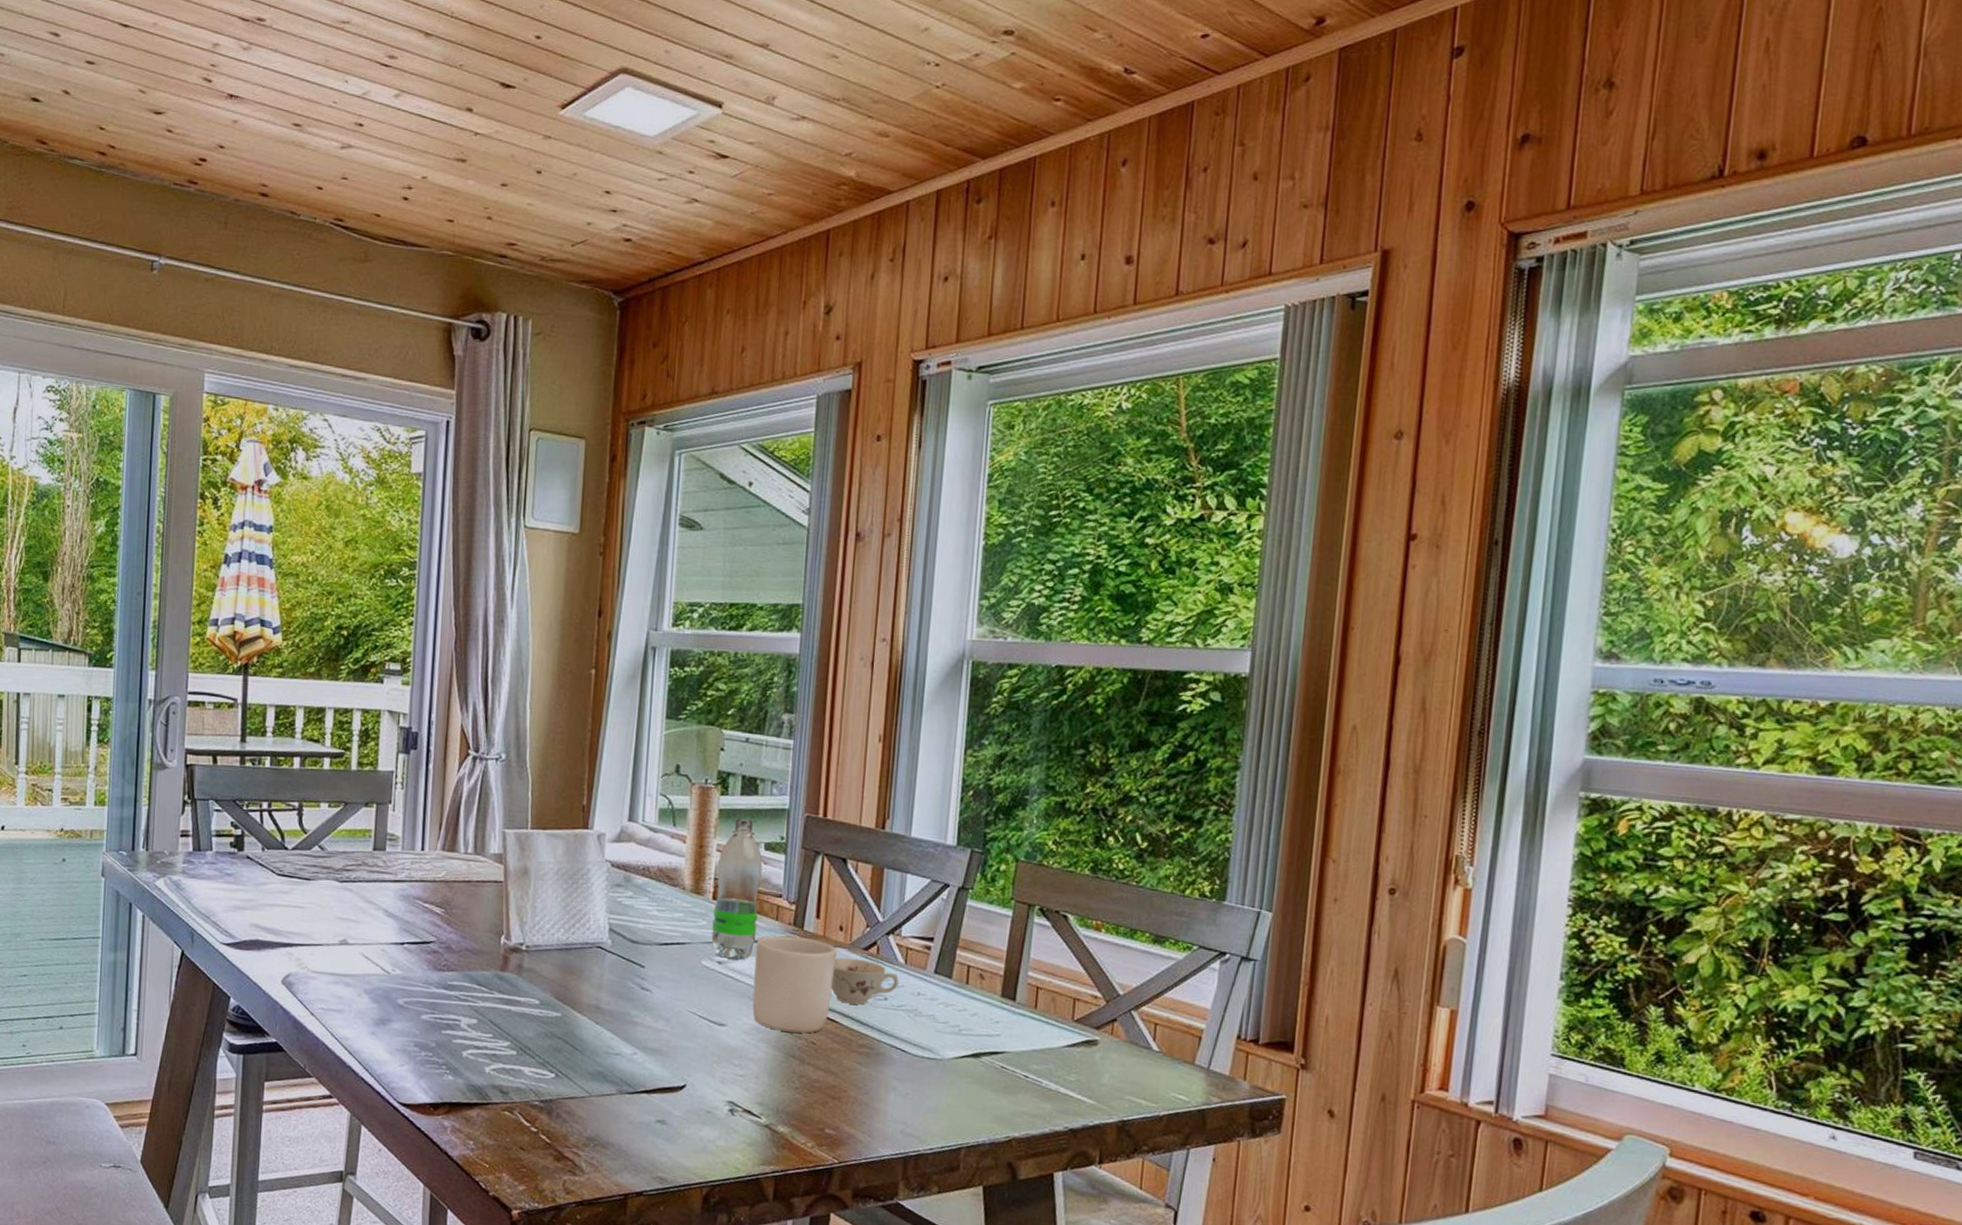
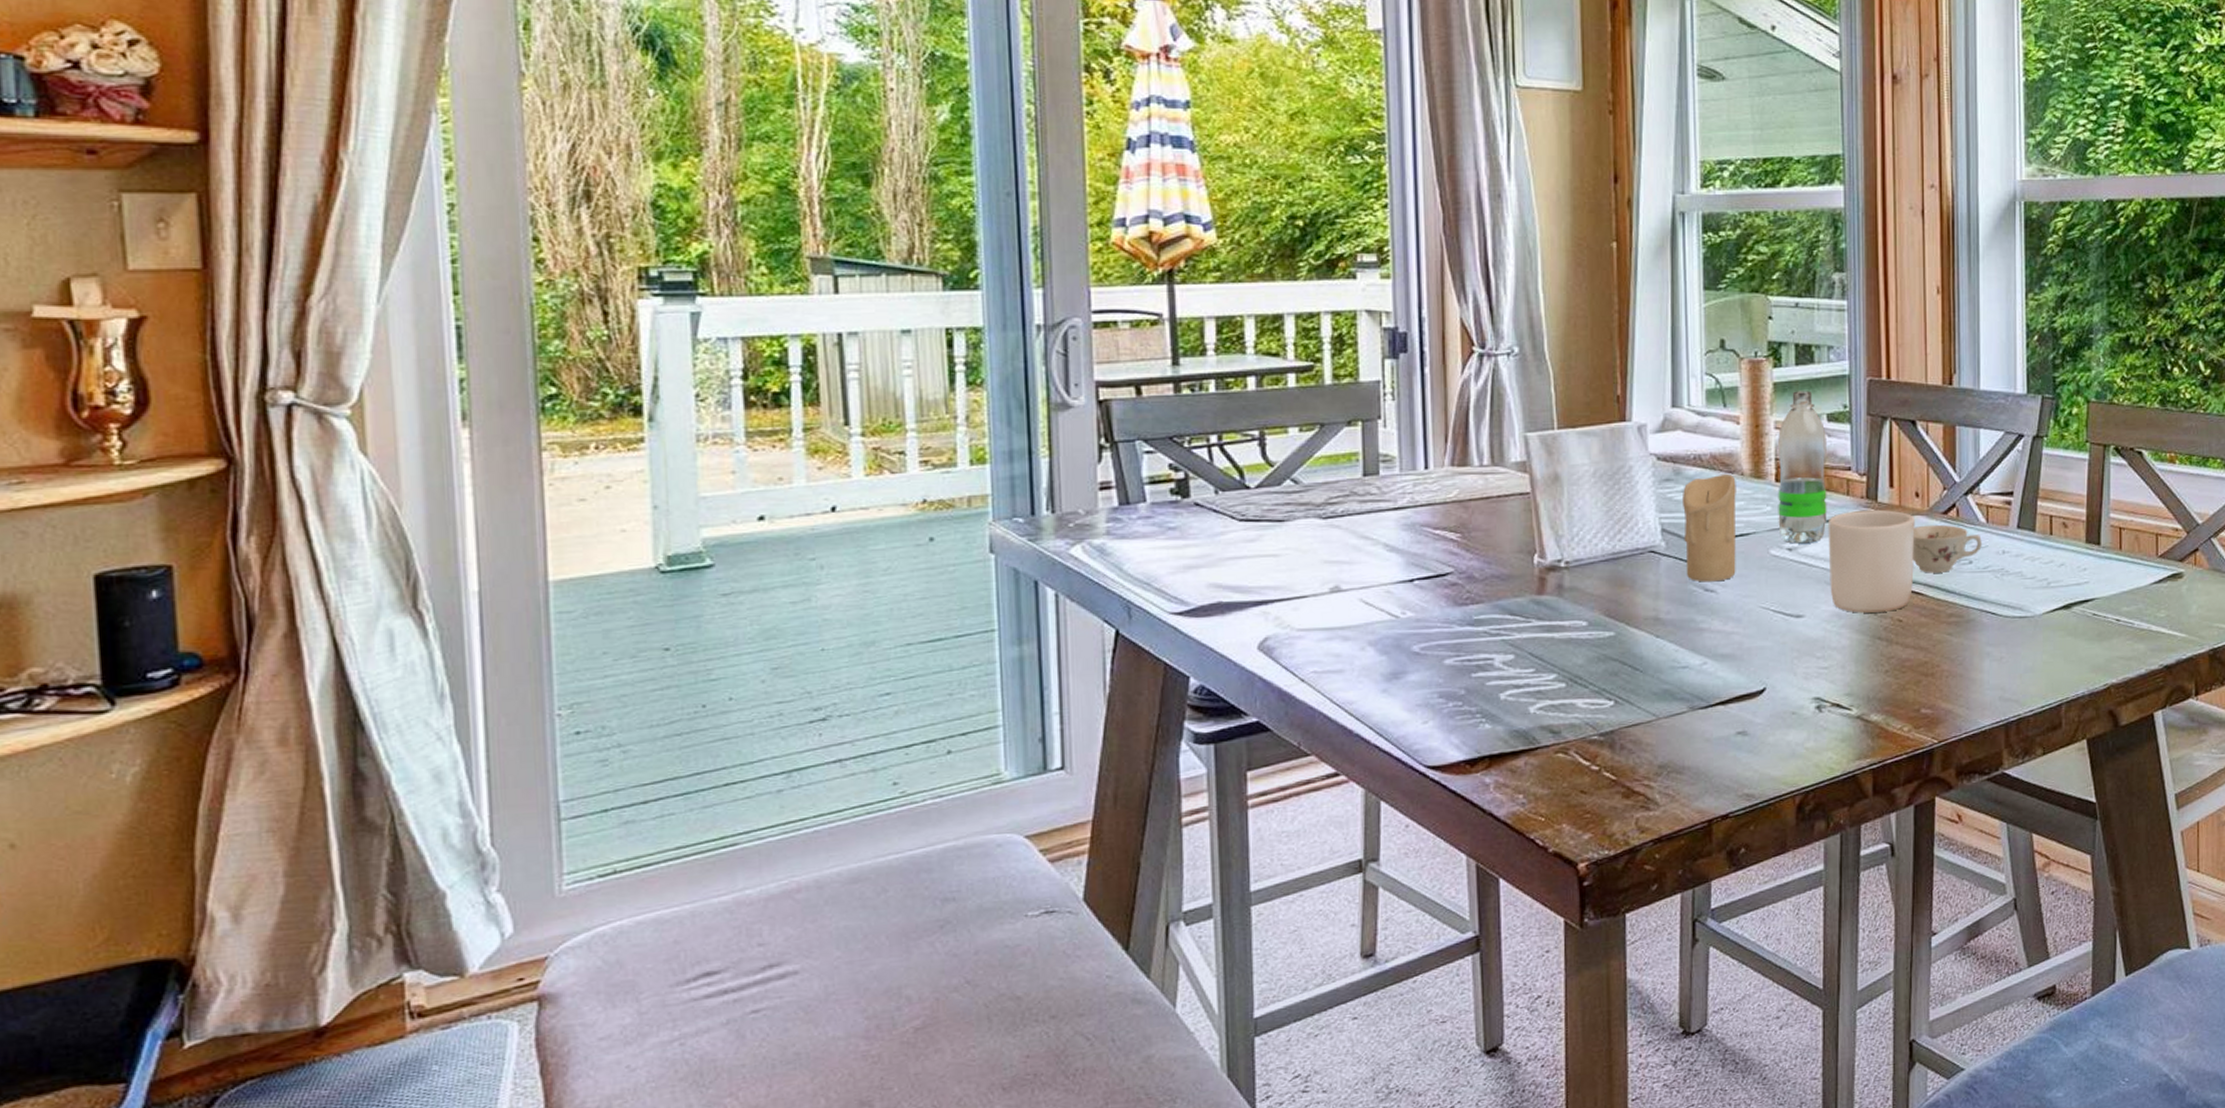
candle: none [626,886,678,982] -> present [1681,474,1736,582]

